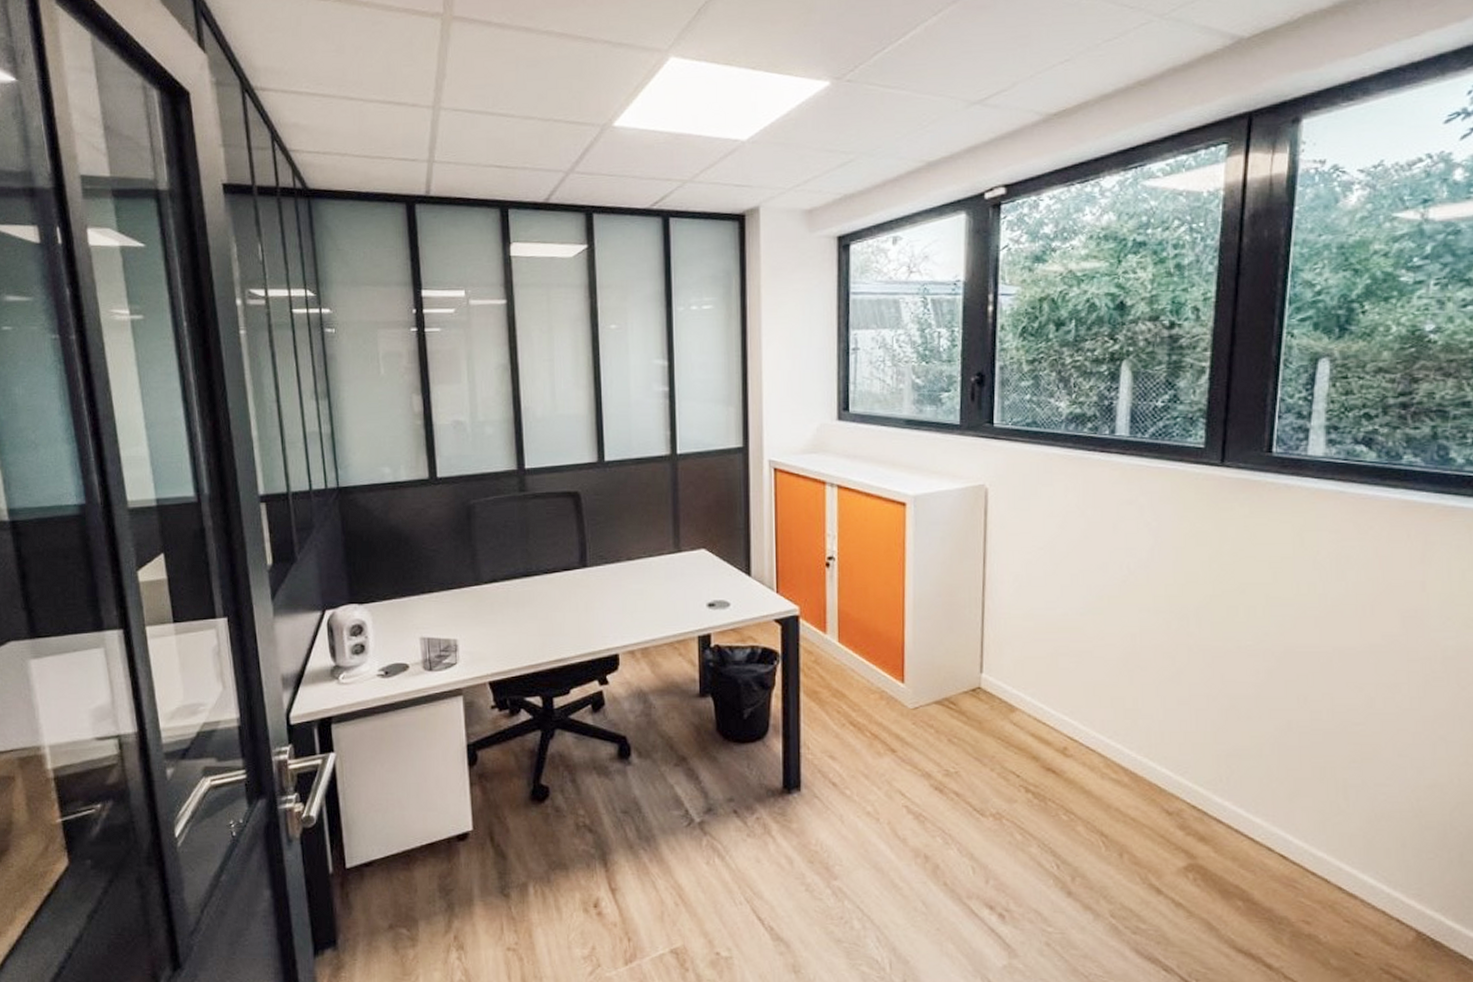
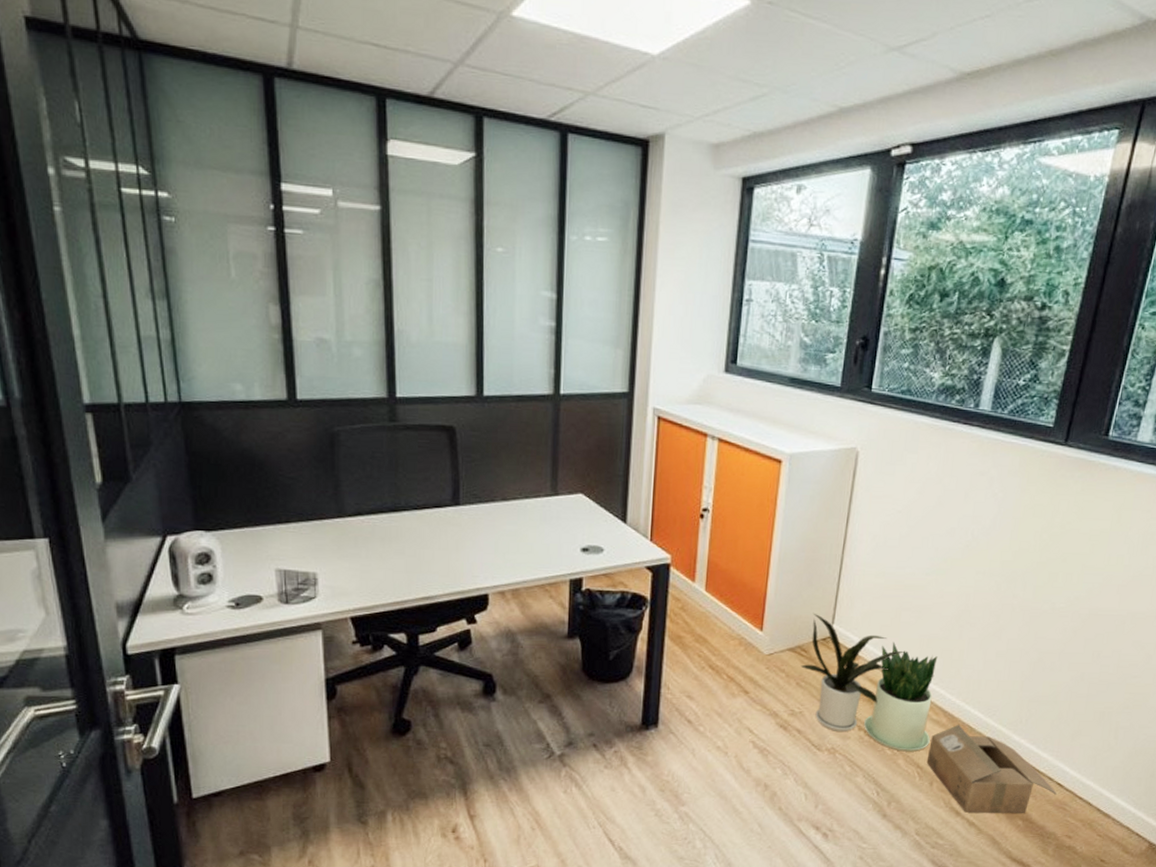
house plant: none [950,661,1068,794] -> present [800,612,905,732]
planter: none [1031,690,1112,817] -> present [864,641,938,752]
cardboard box: none [1111,784,1281,892] -> present [926,724,1057,813]

